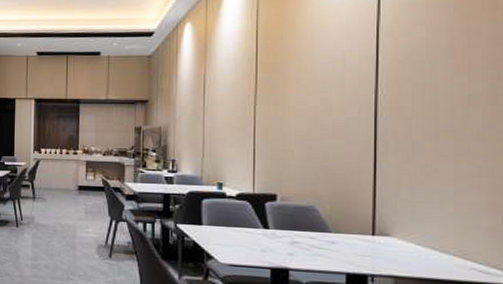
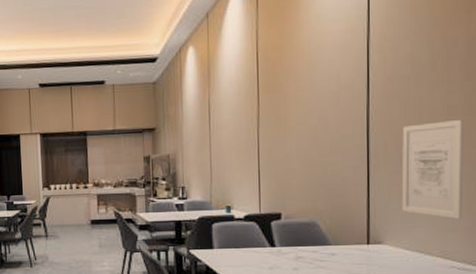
wall art: none [413,109,487,217] -> present [401,119,464,219]

